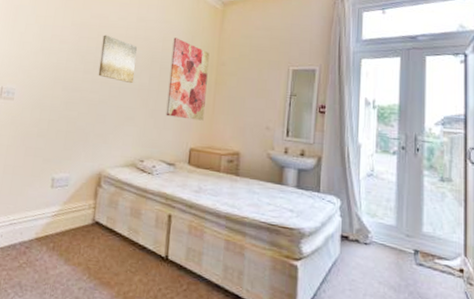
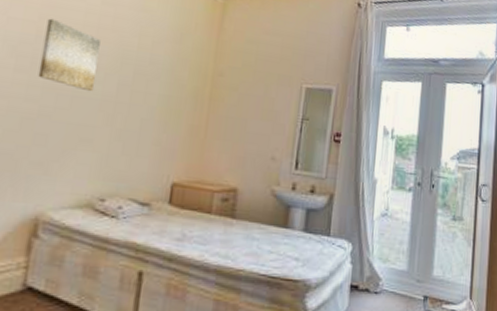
wall art: present [166,37,210,121] -> none [140,33,204,147]

